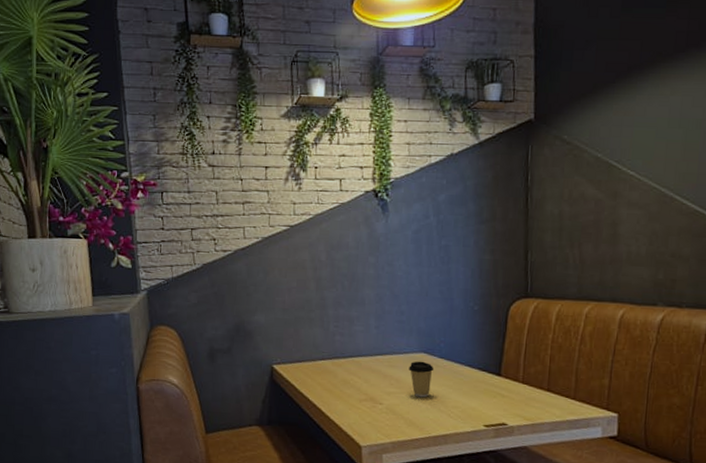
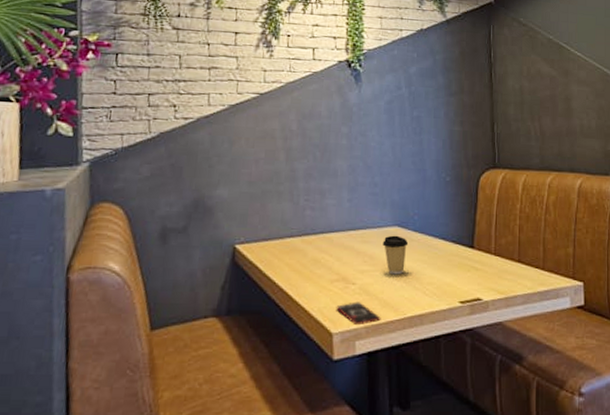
smartphone: none [364,420,407,441] -> present [336,302,381,326]

